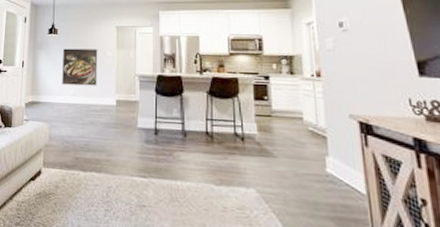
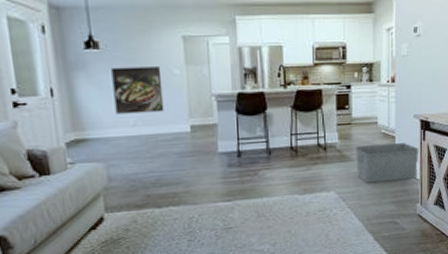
storage bin: none [278,141,363,193] -> present [355,143,419,183]

